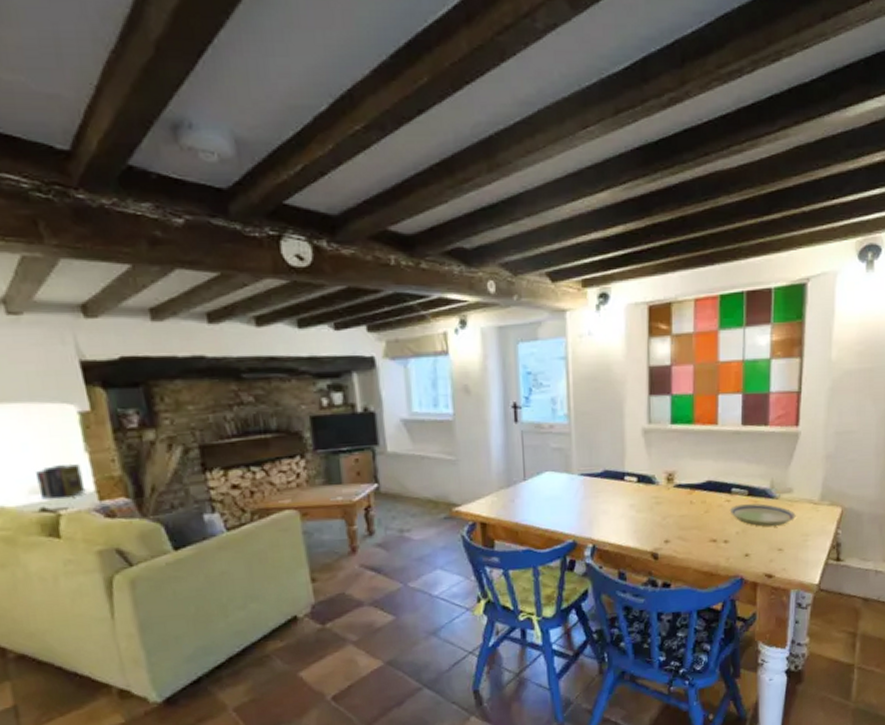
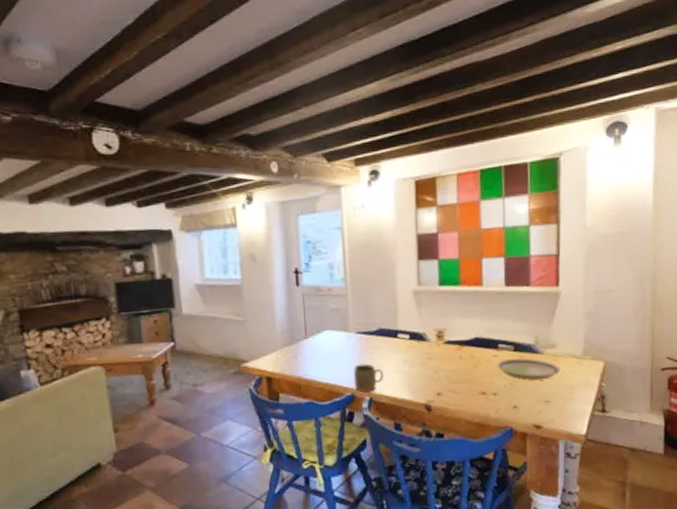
mug: none [575,508,608,540] -> present [353,363,383,393]

